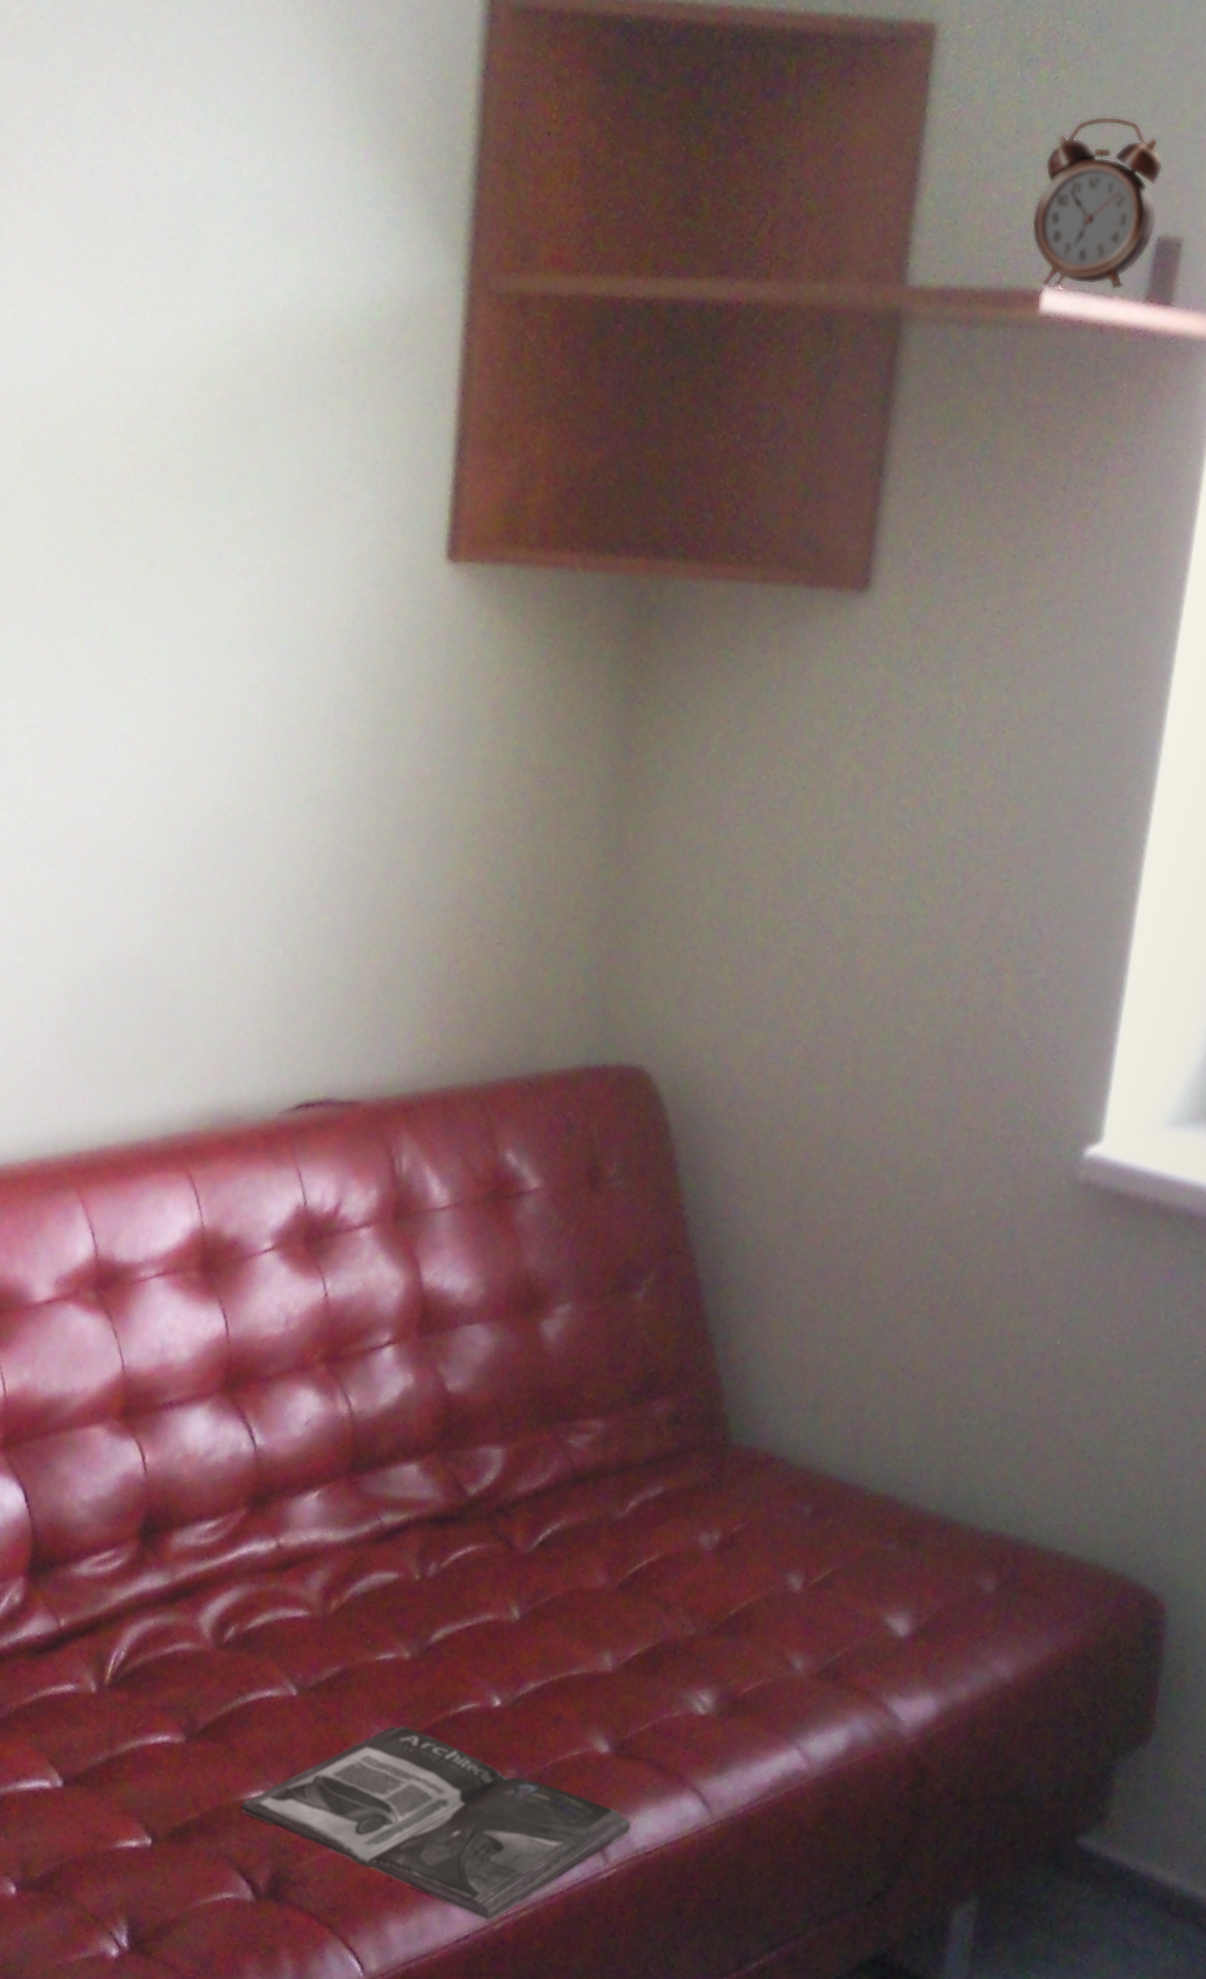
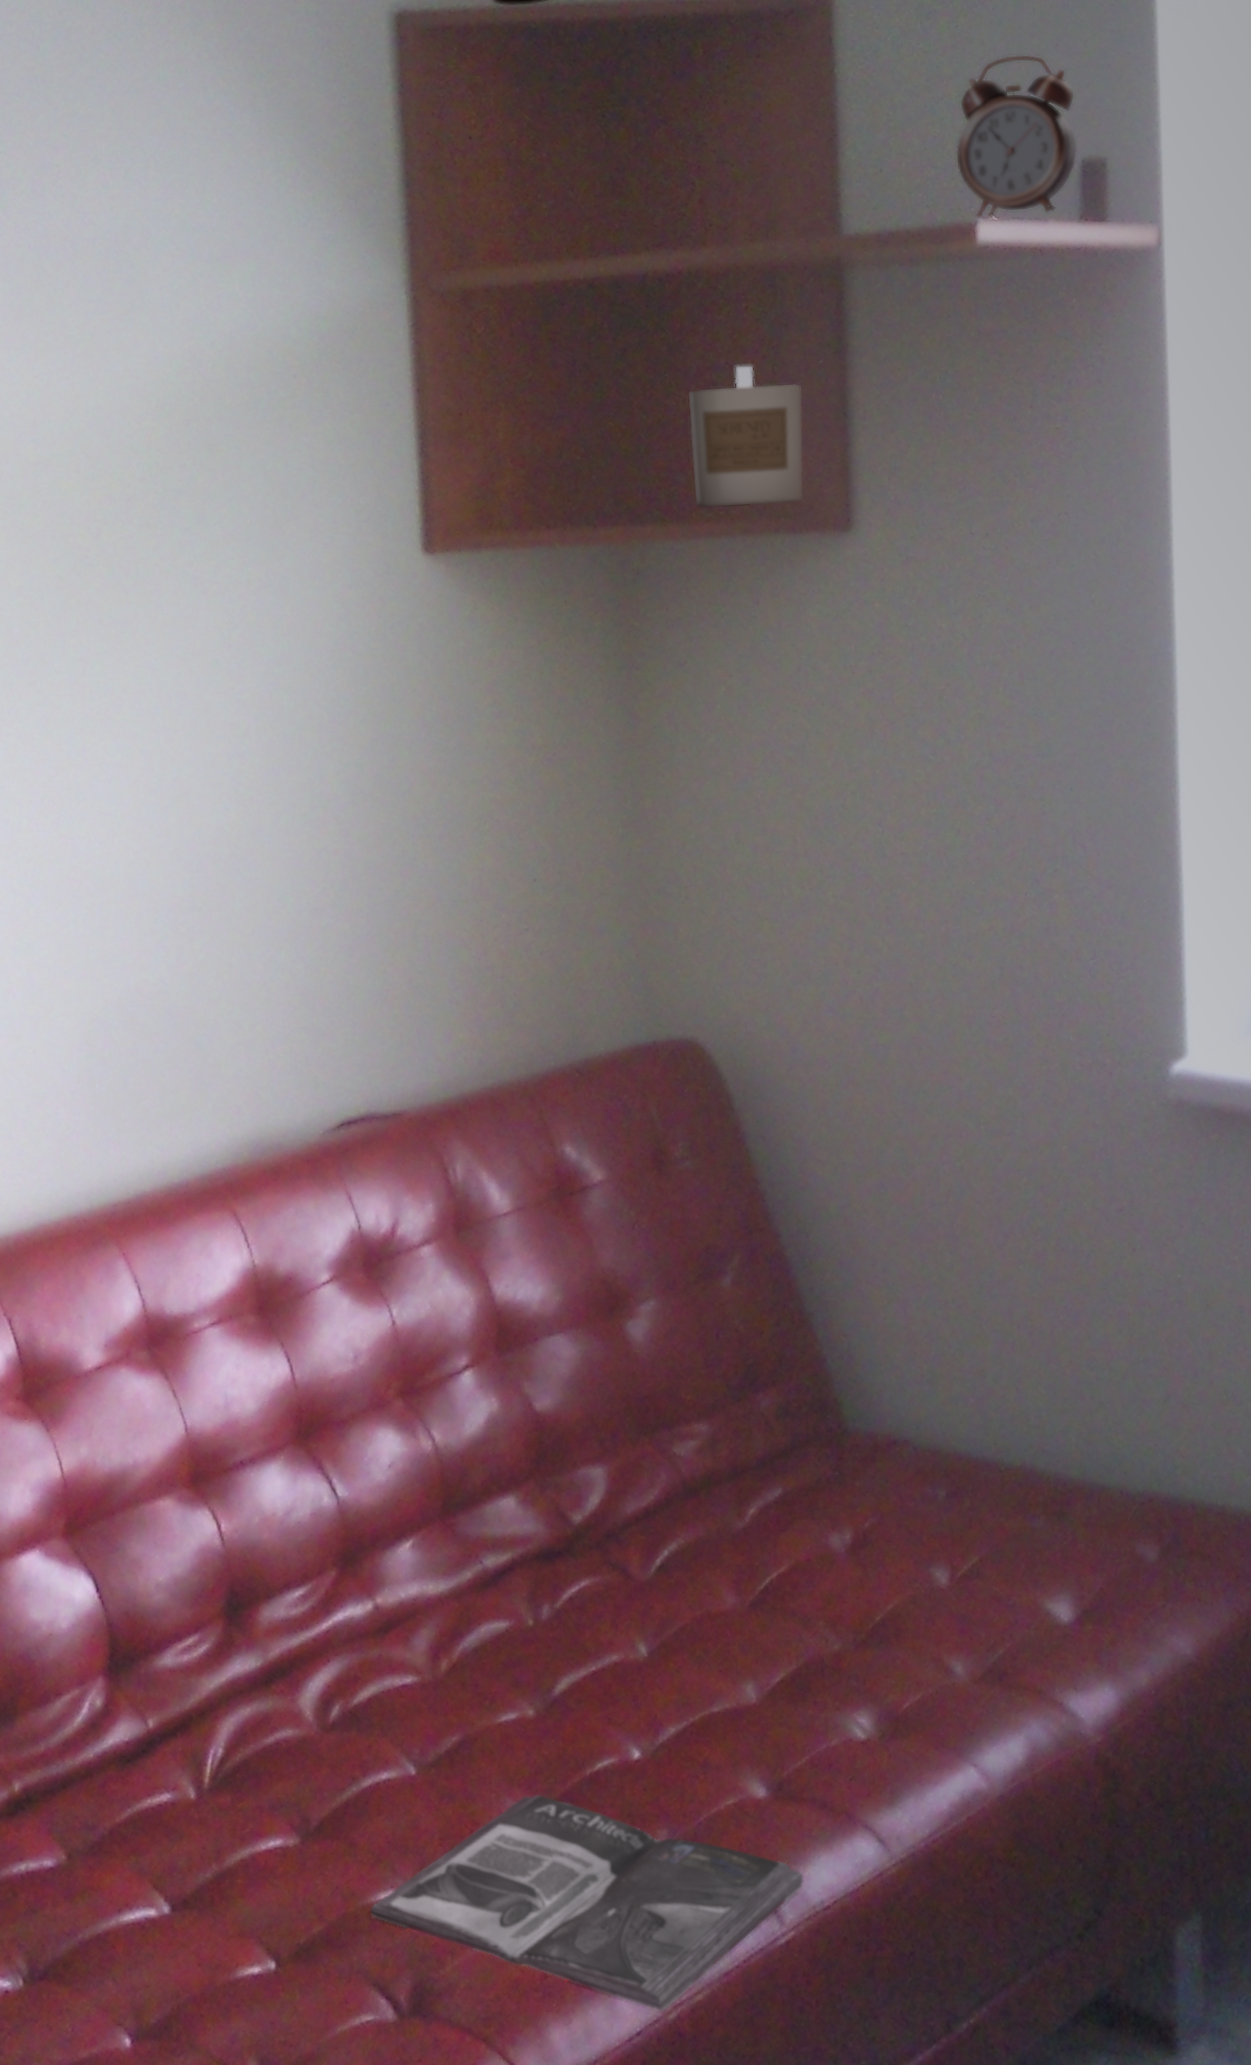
candle: none [720,409,842,557] -> present [687,365,804,509]

